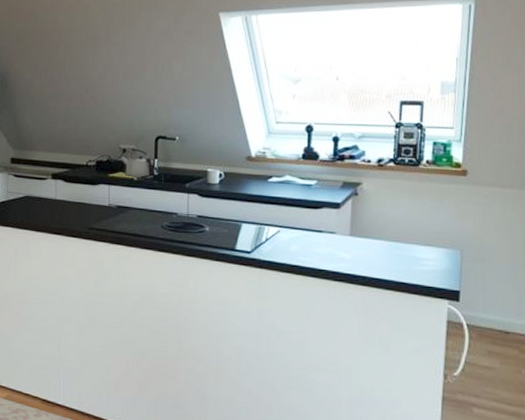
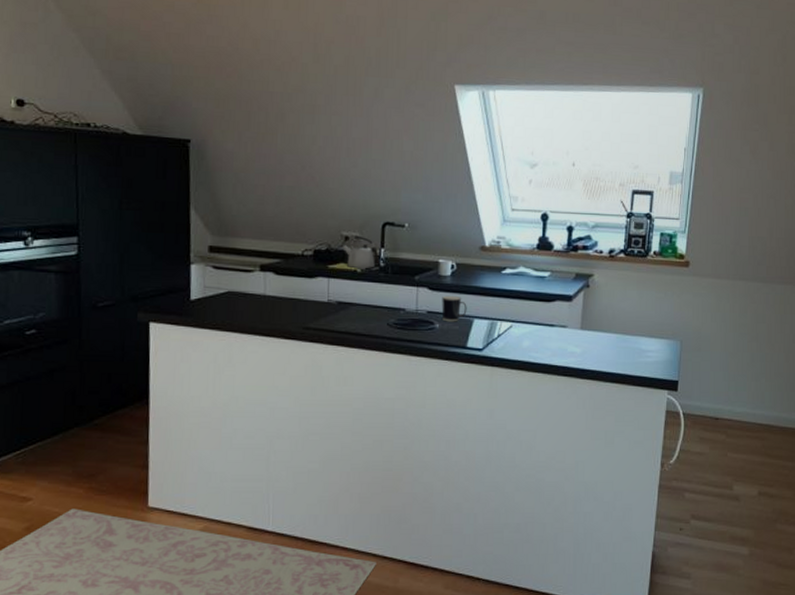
mug: none [211,201,235,226] -> present [441,295,467,322]

